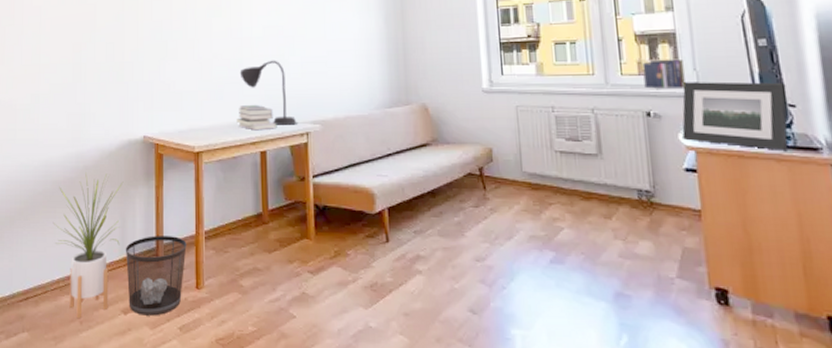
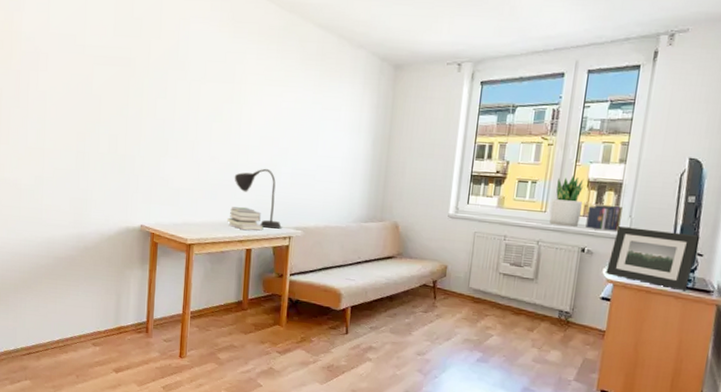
house plant: present [52,172,124,319] -> none [54,252,121,374]
waste bin: present [125,236,187,316] -> none [119,311,174,376]
planter: none [597,30,636,89] -> present [549,175,584,227]

